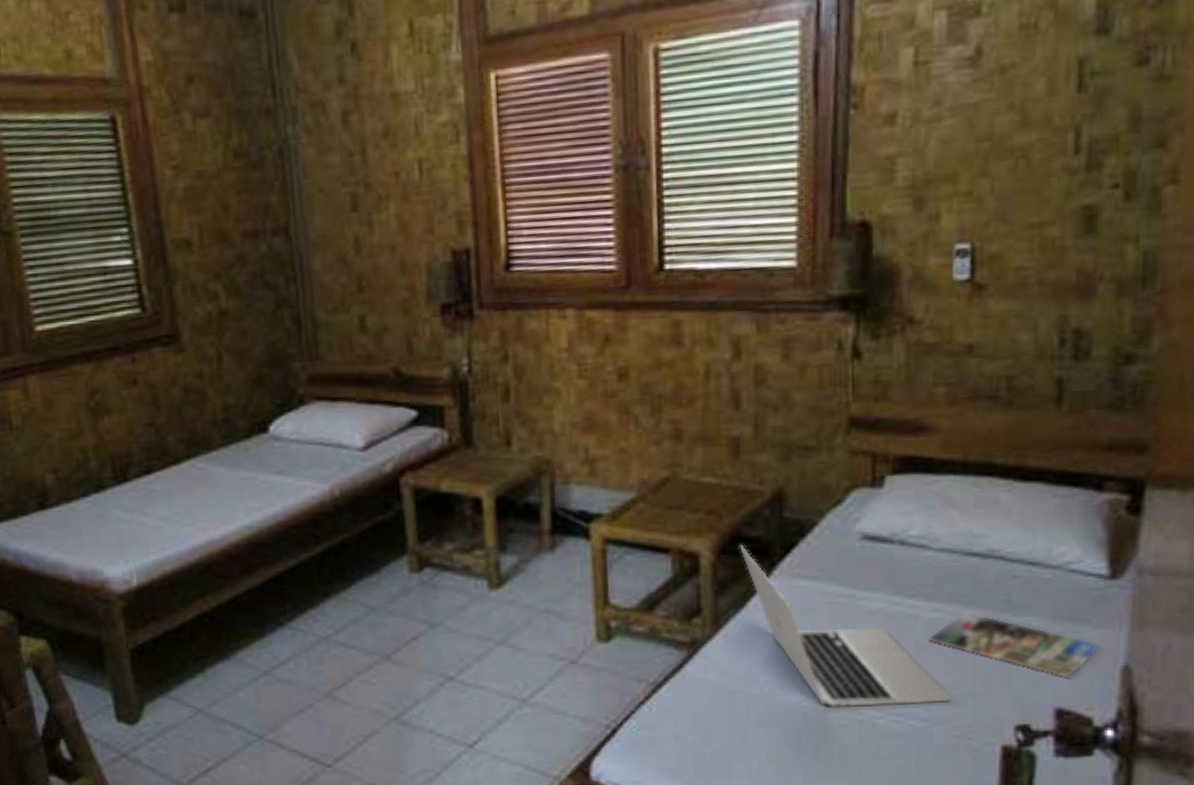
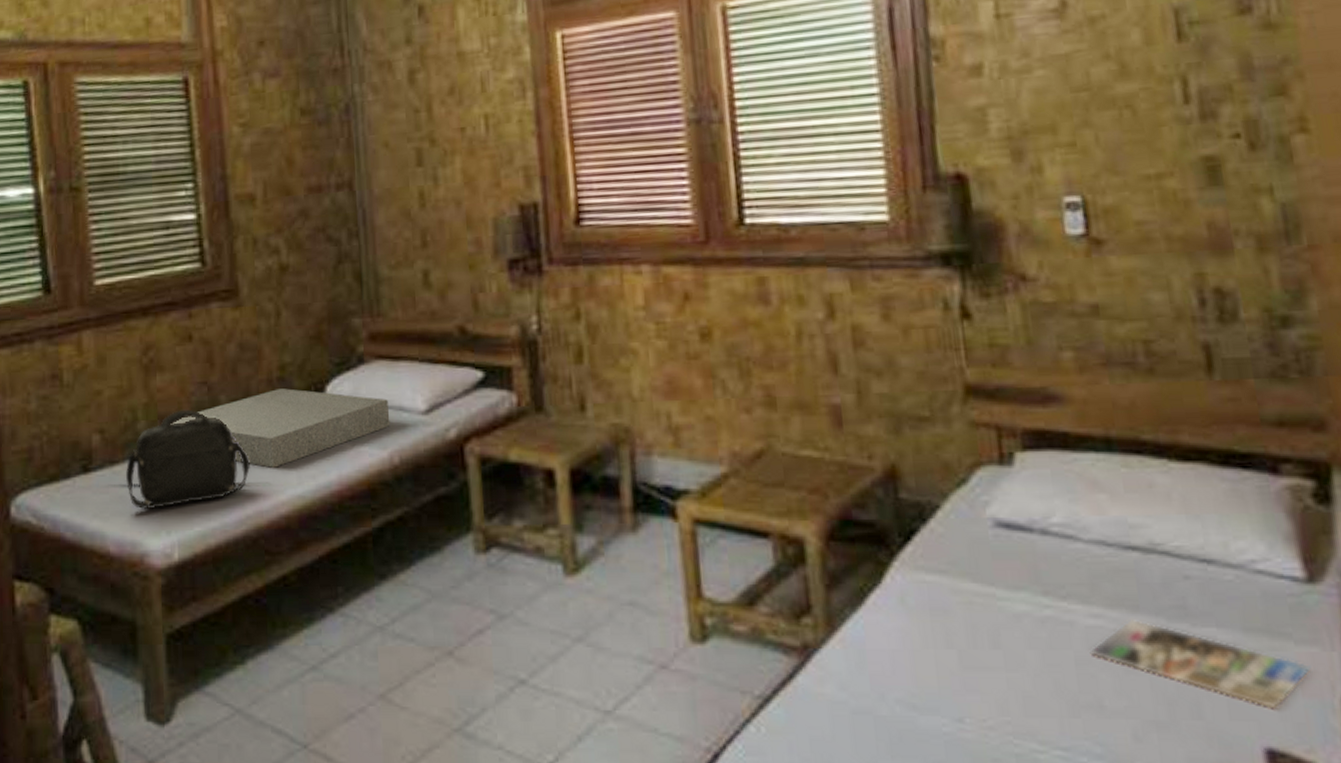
shoulder bag: none [81,449,200,542] -> present [125,409,250,510]
stone slab: none [121,429,331,502] -> present [170,388,390,468]
laptop: present [740,544,951,707] -> none [851,529,1129,737]

